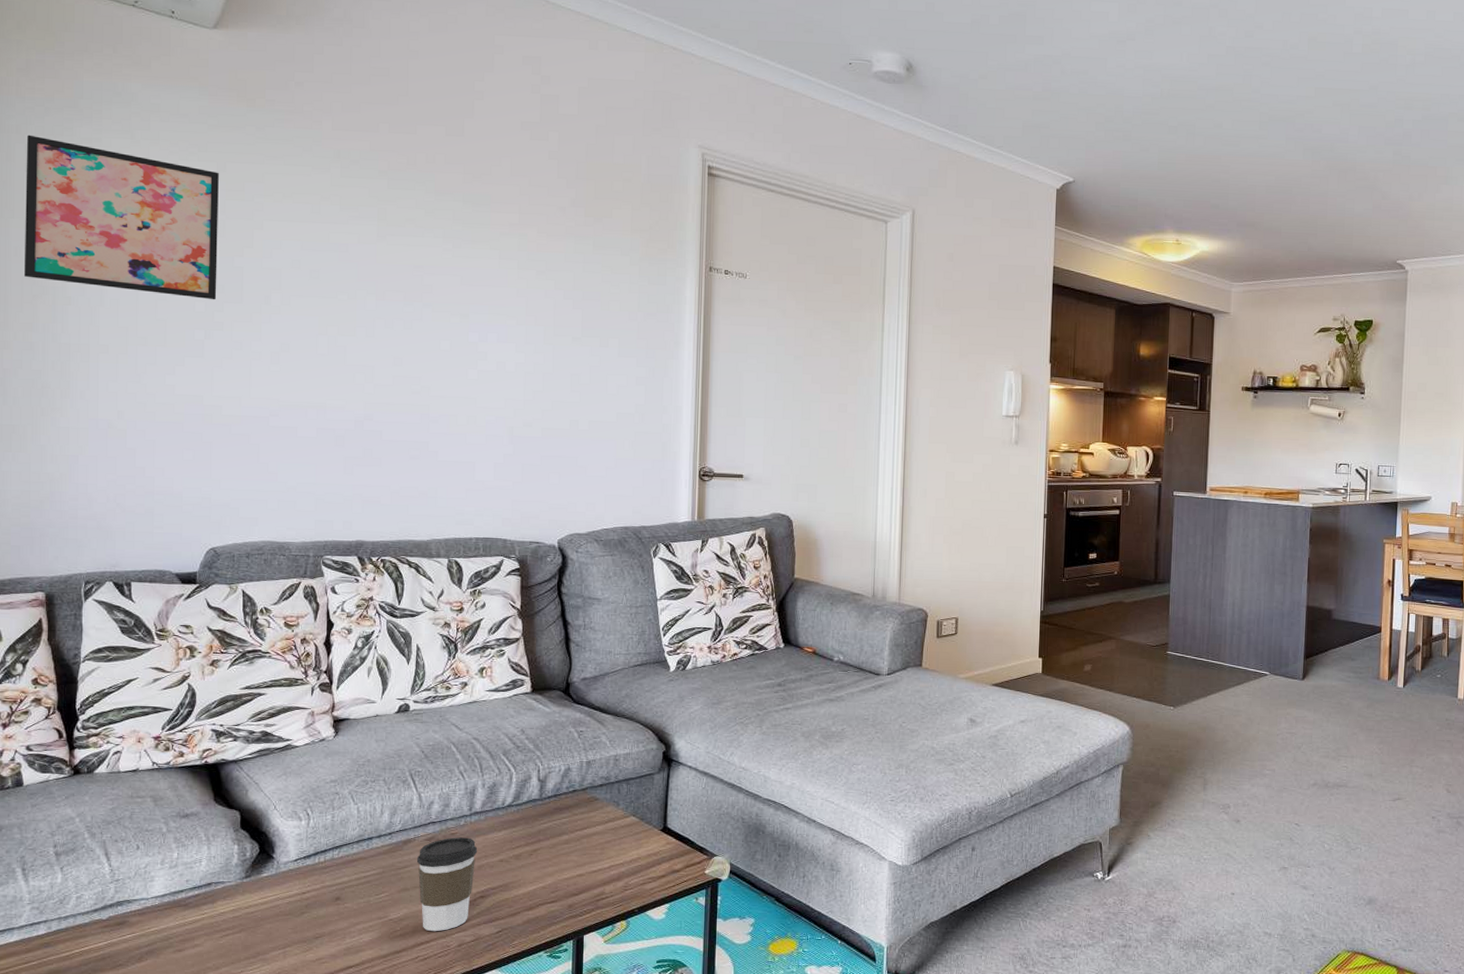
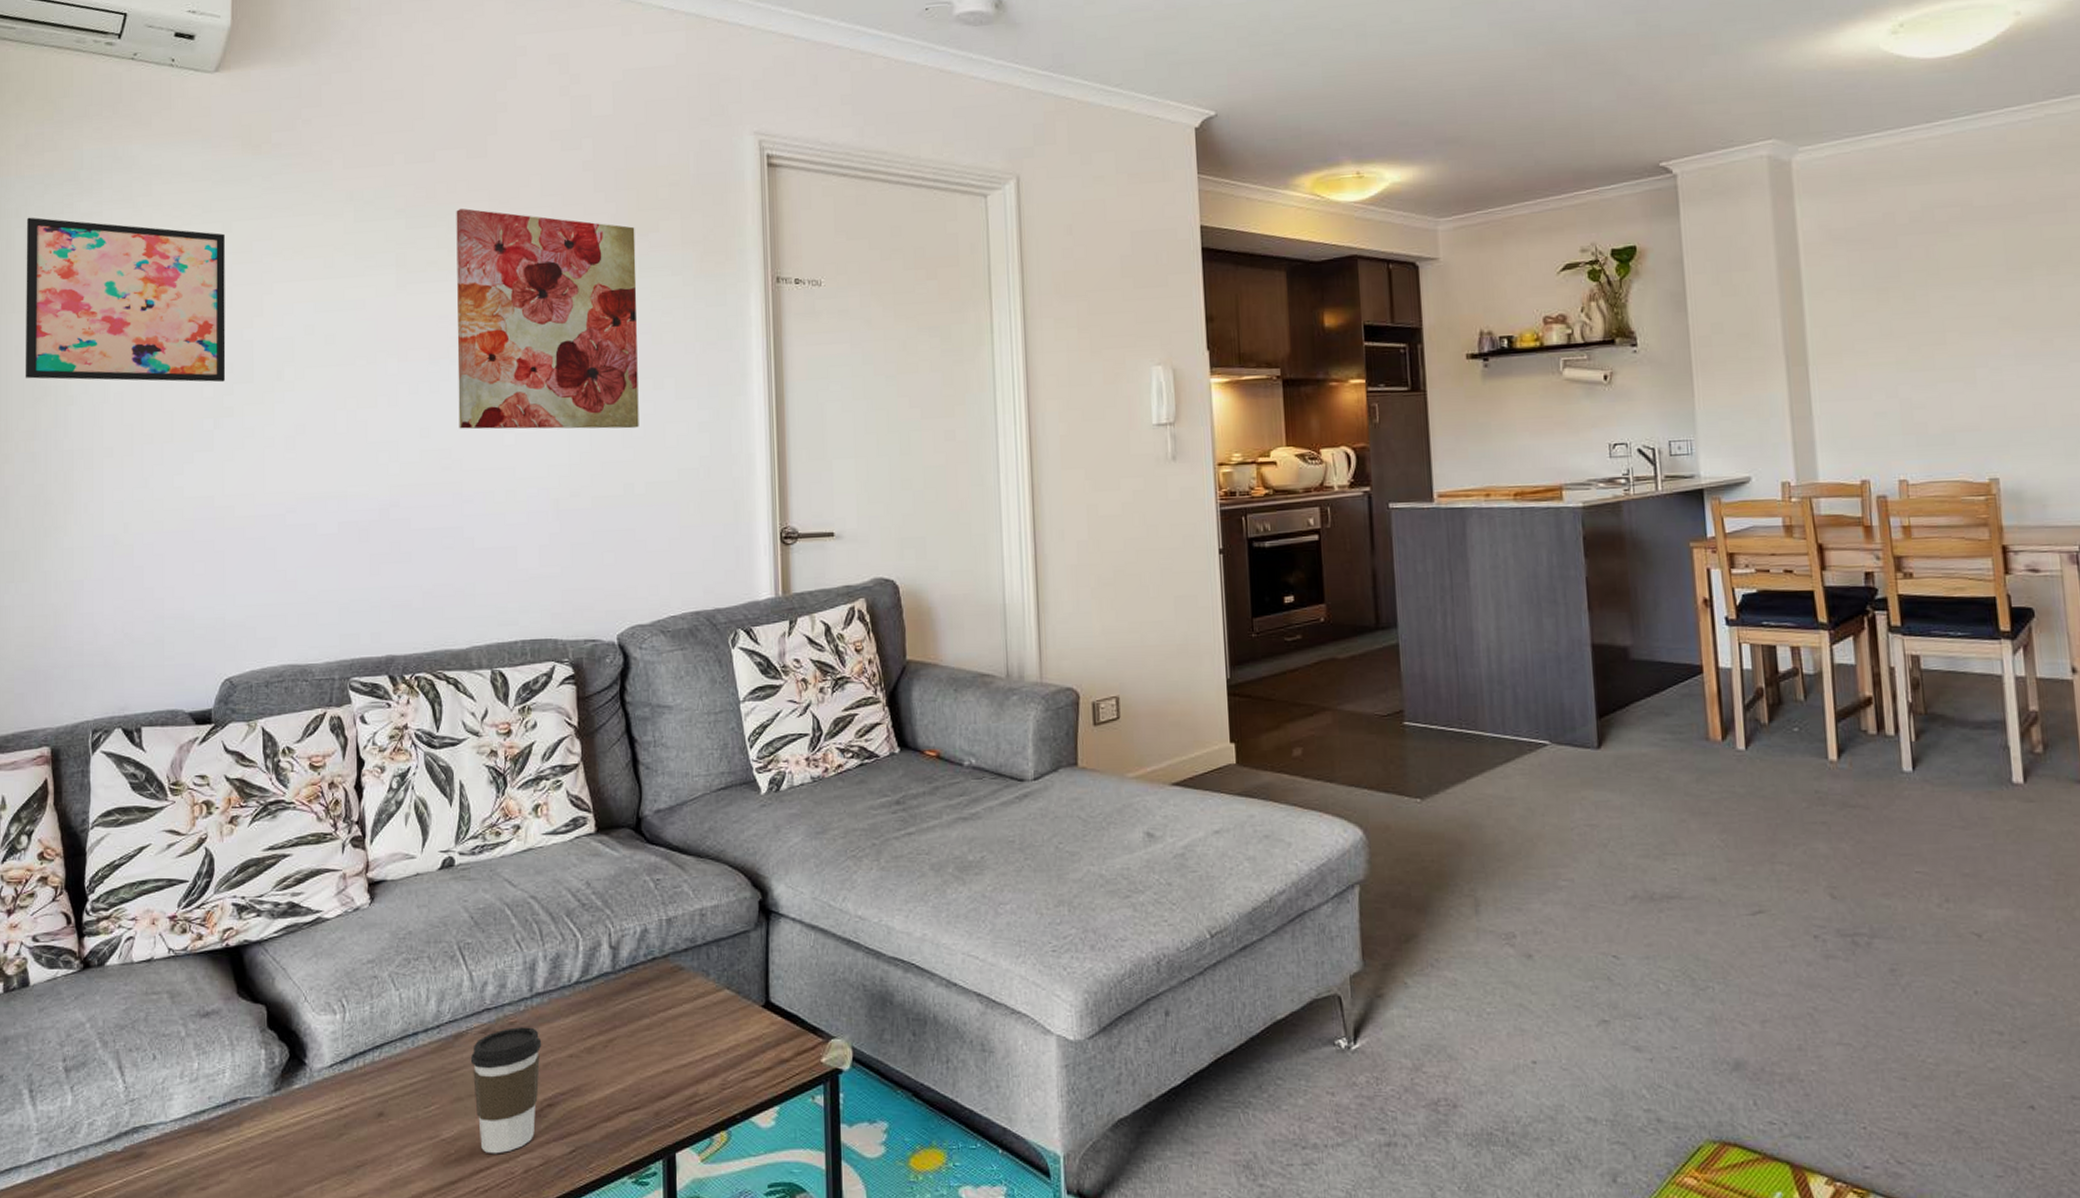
wall art: none [428,178,591,377] -> present [456,208,639,430]

